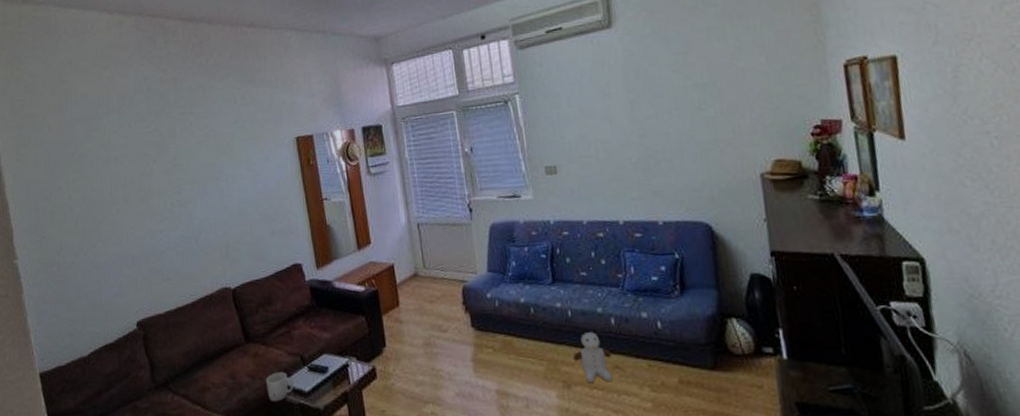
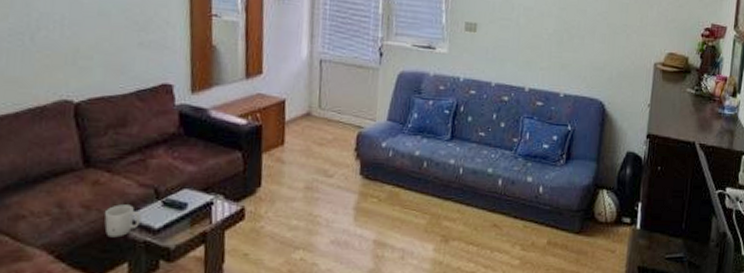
stuffed animal: present [572,328,613,383] -> none [456,186,492,239]

